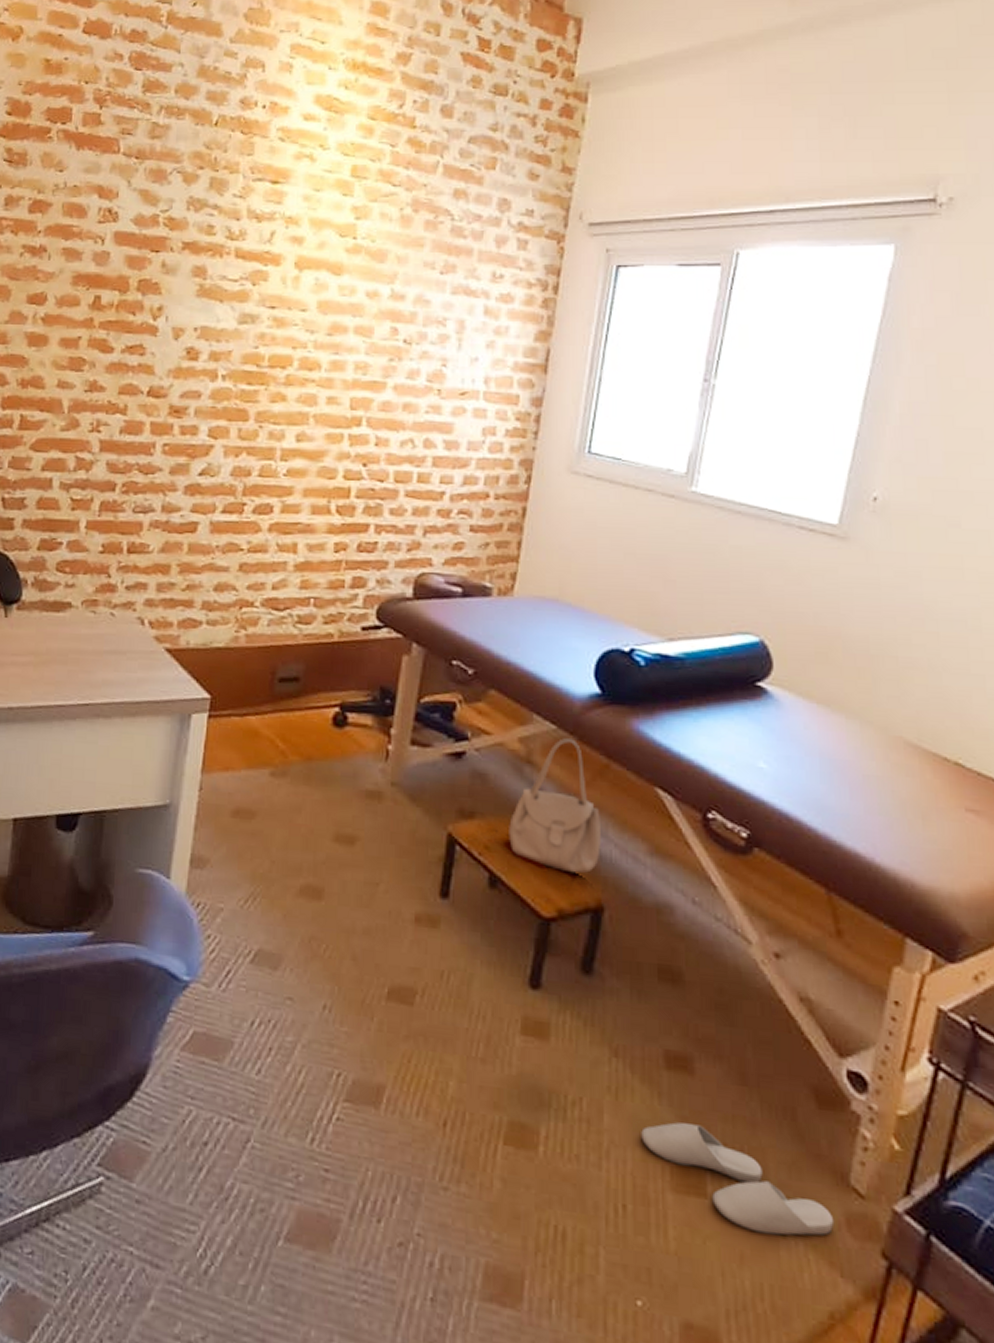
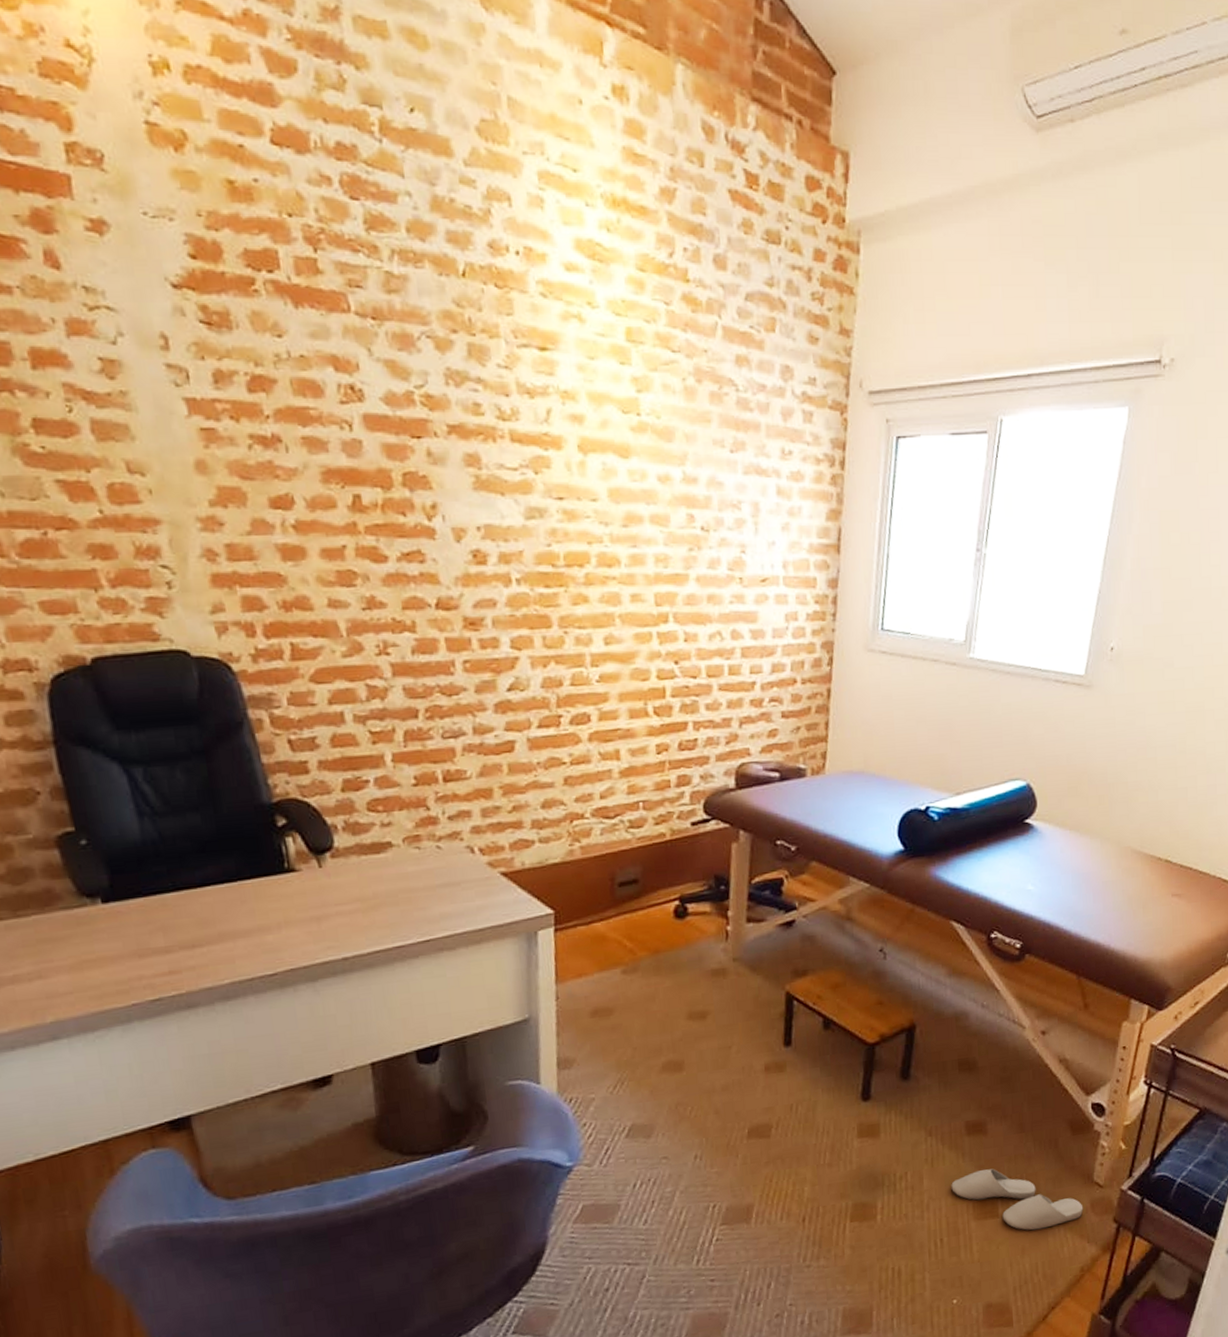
handbag: present [509,738,601,874] -> none [836,893,911,1004]

